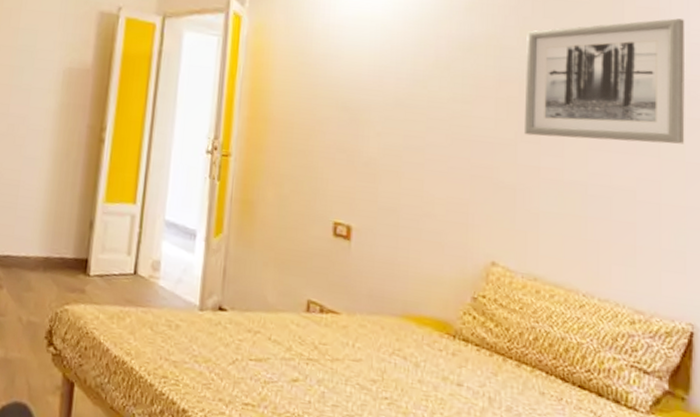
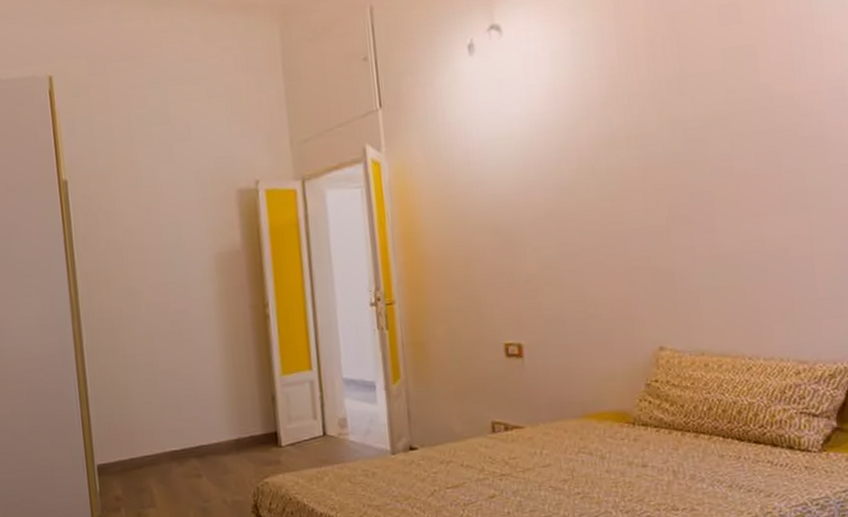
wall art: present [523,18,685,144] -> none [665,67,831,218]

